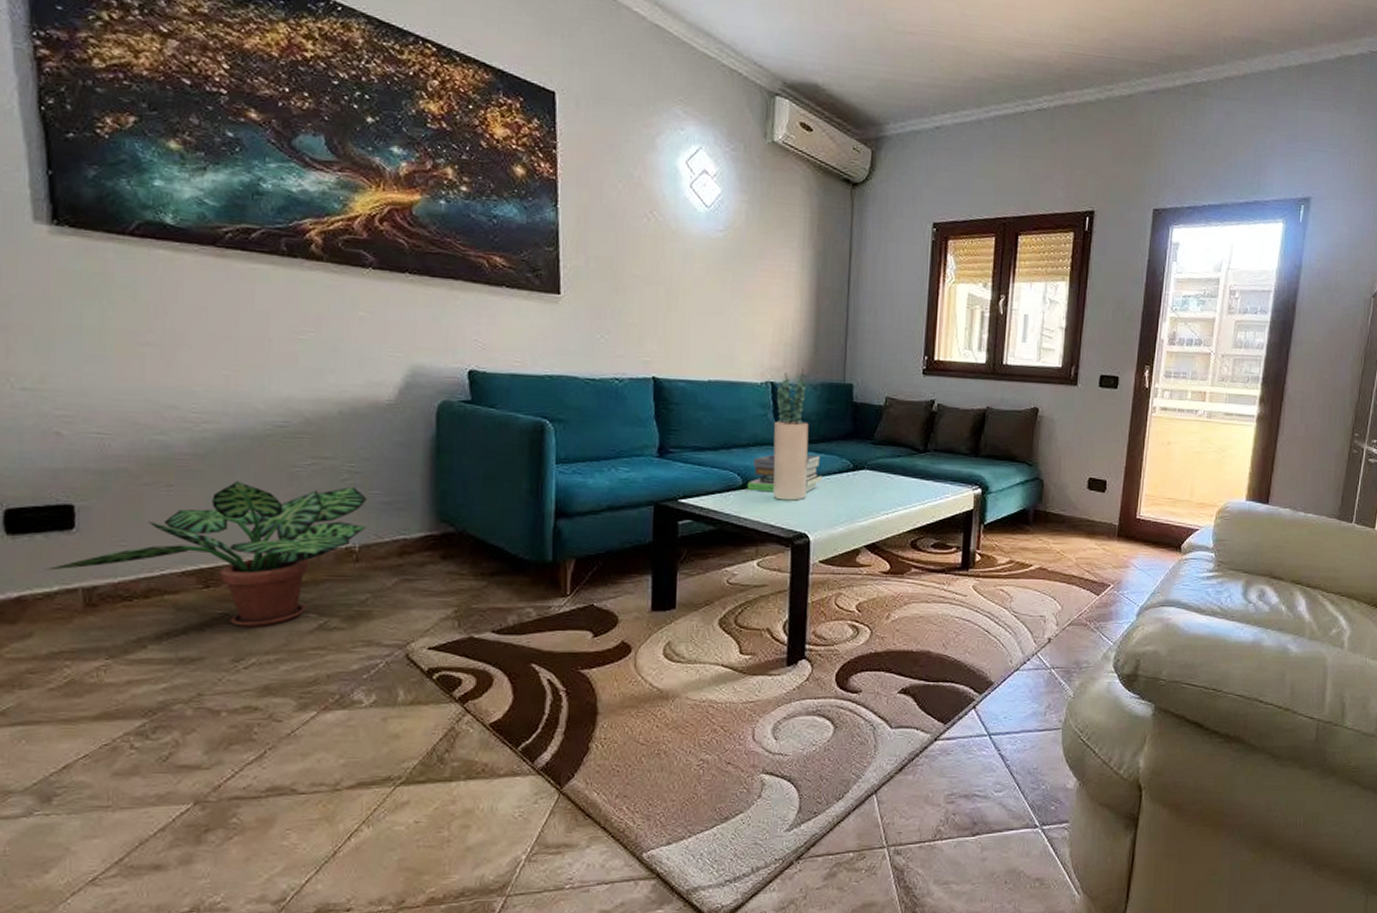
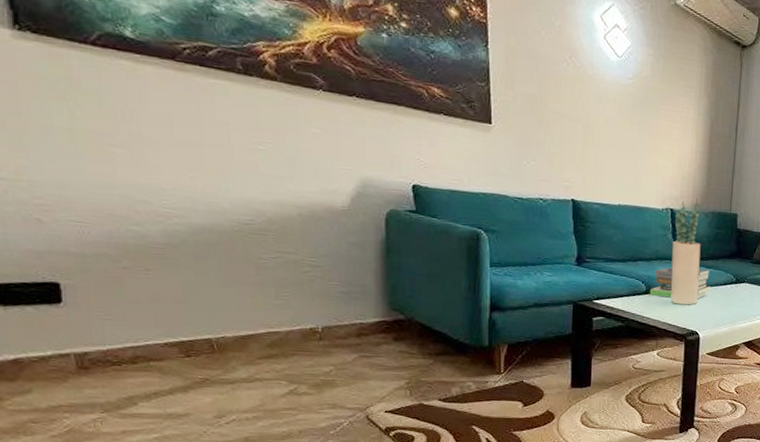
potted plant: present [46,481,367,628] -> none [39,269,327,391]

